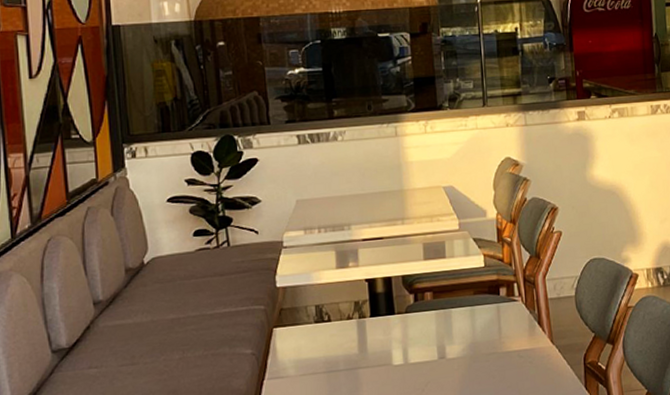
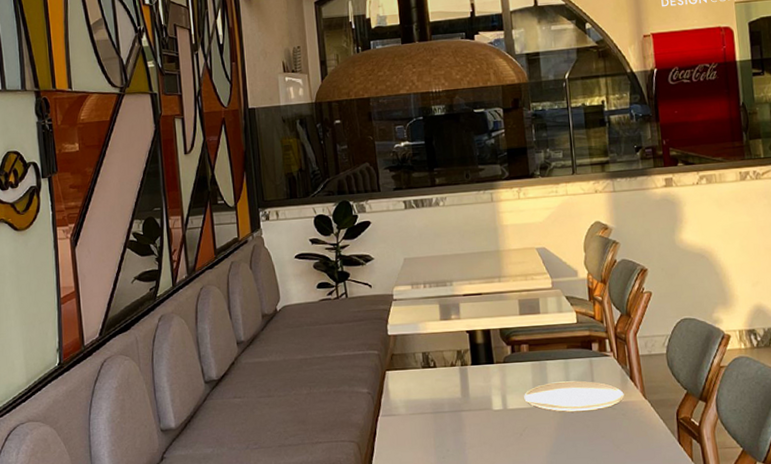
plate: none [427,328,532,364] -> present [524,380,624,413]

